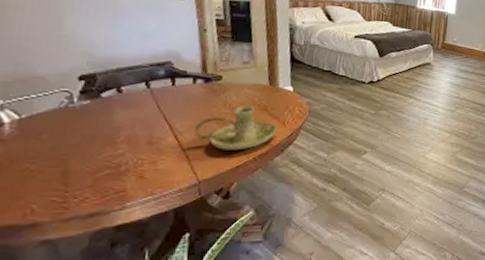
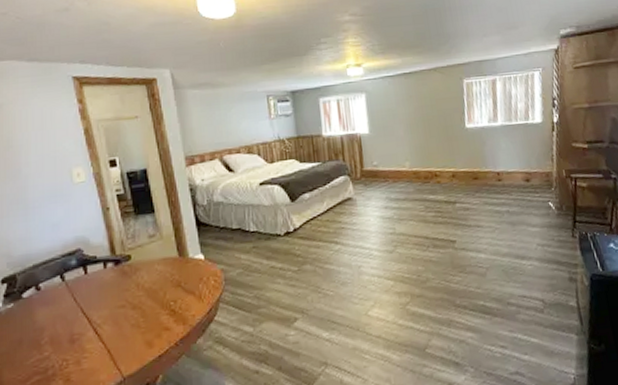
candle holder: present [194,106,277,150] -> none [111,283,195,339]

